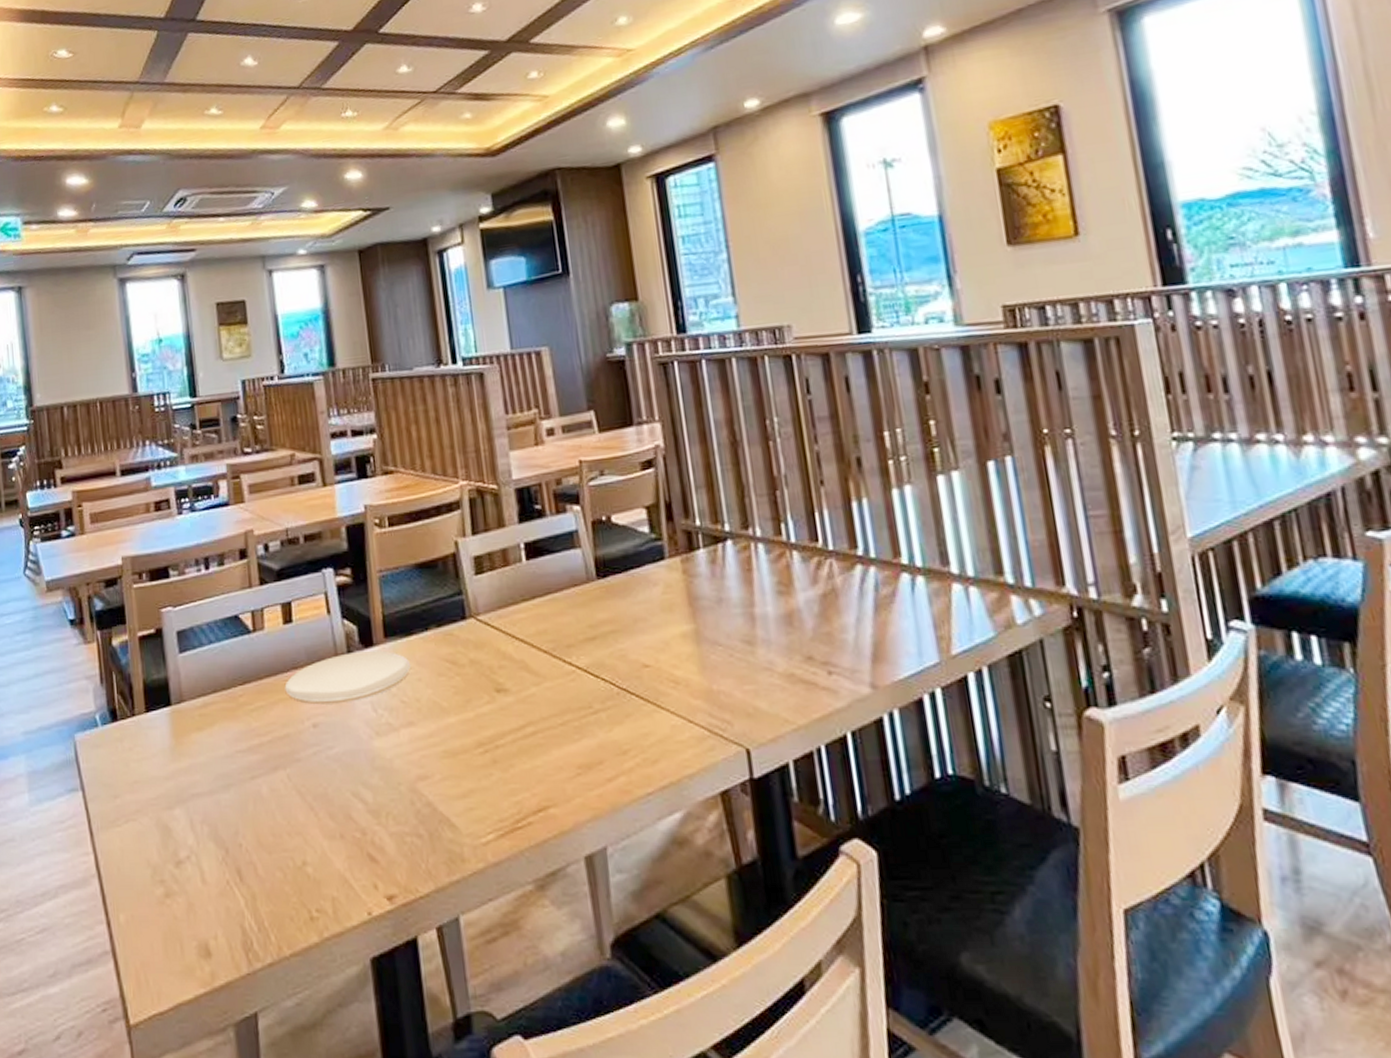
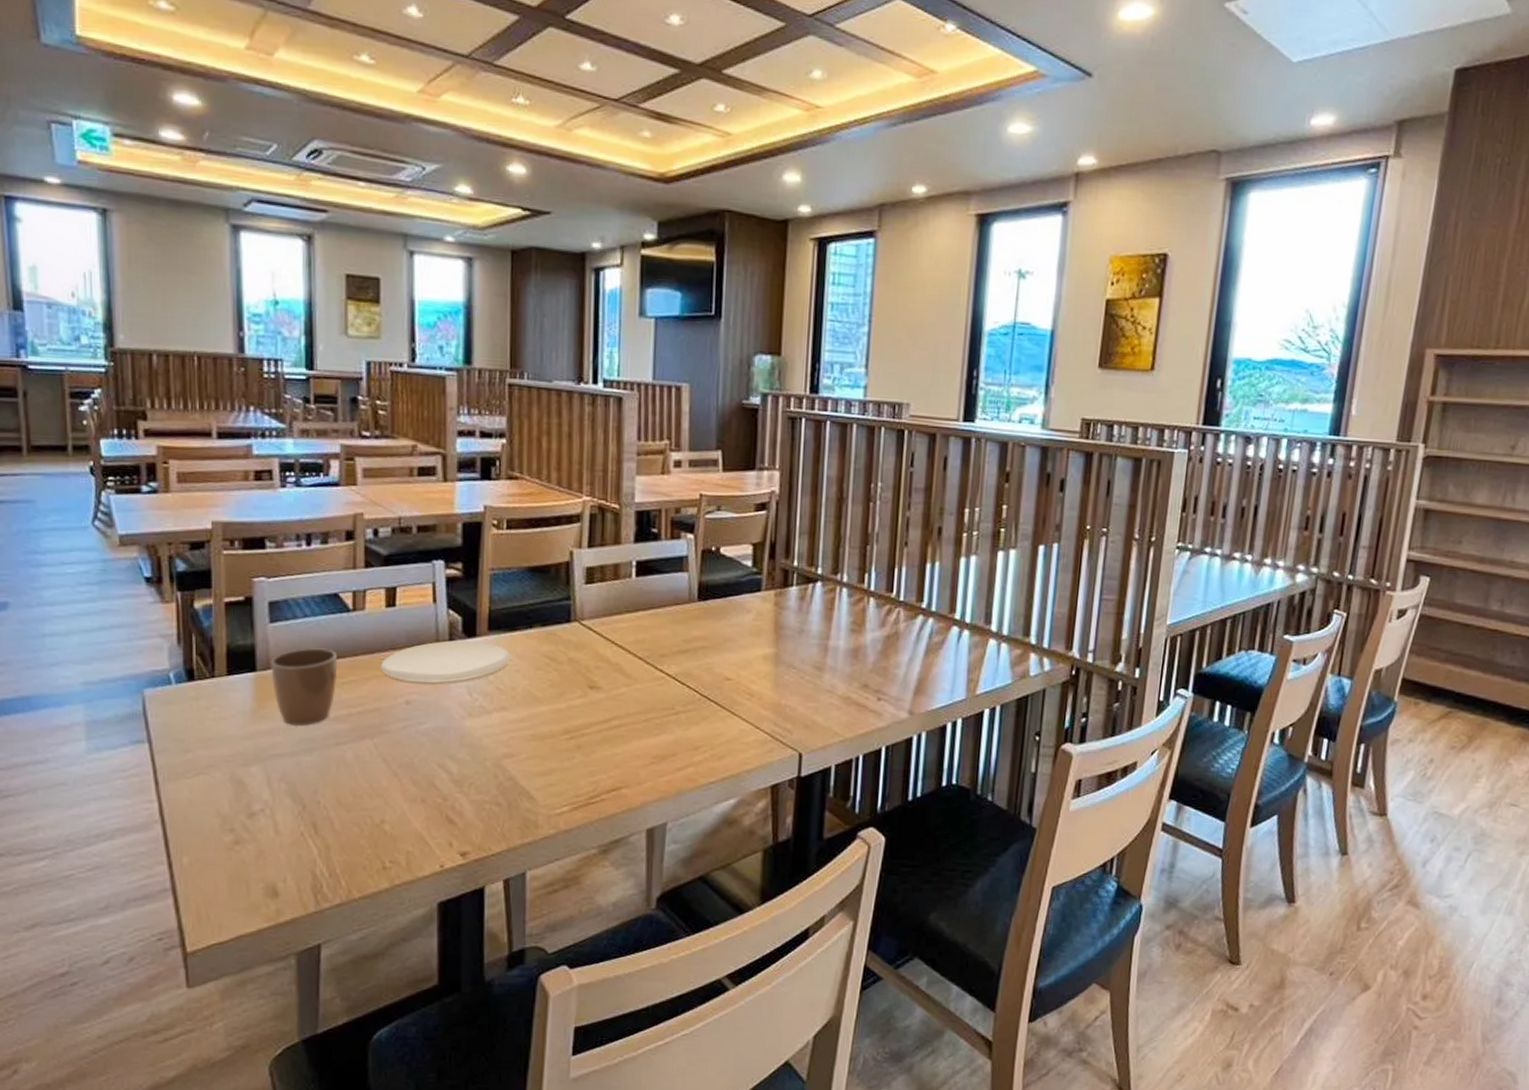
cup: none [183,674,246,760] -> present [271,648,338,725]

